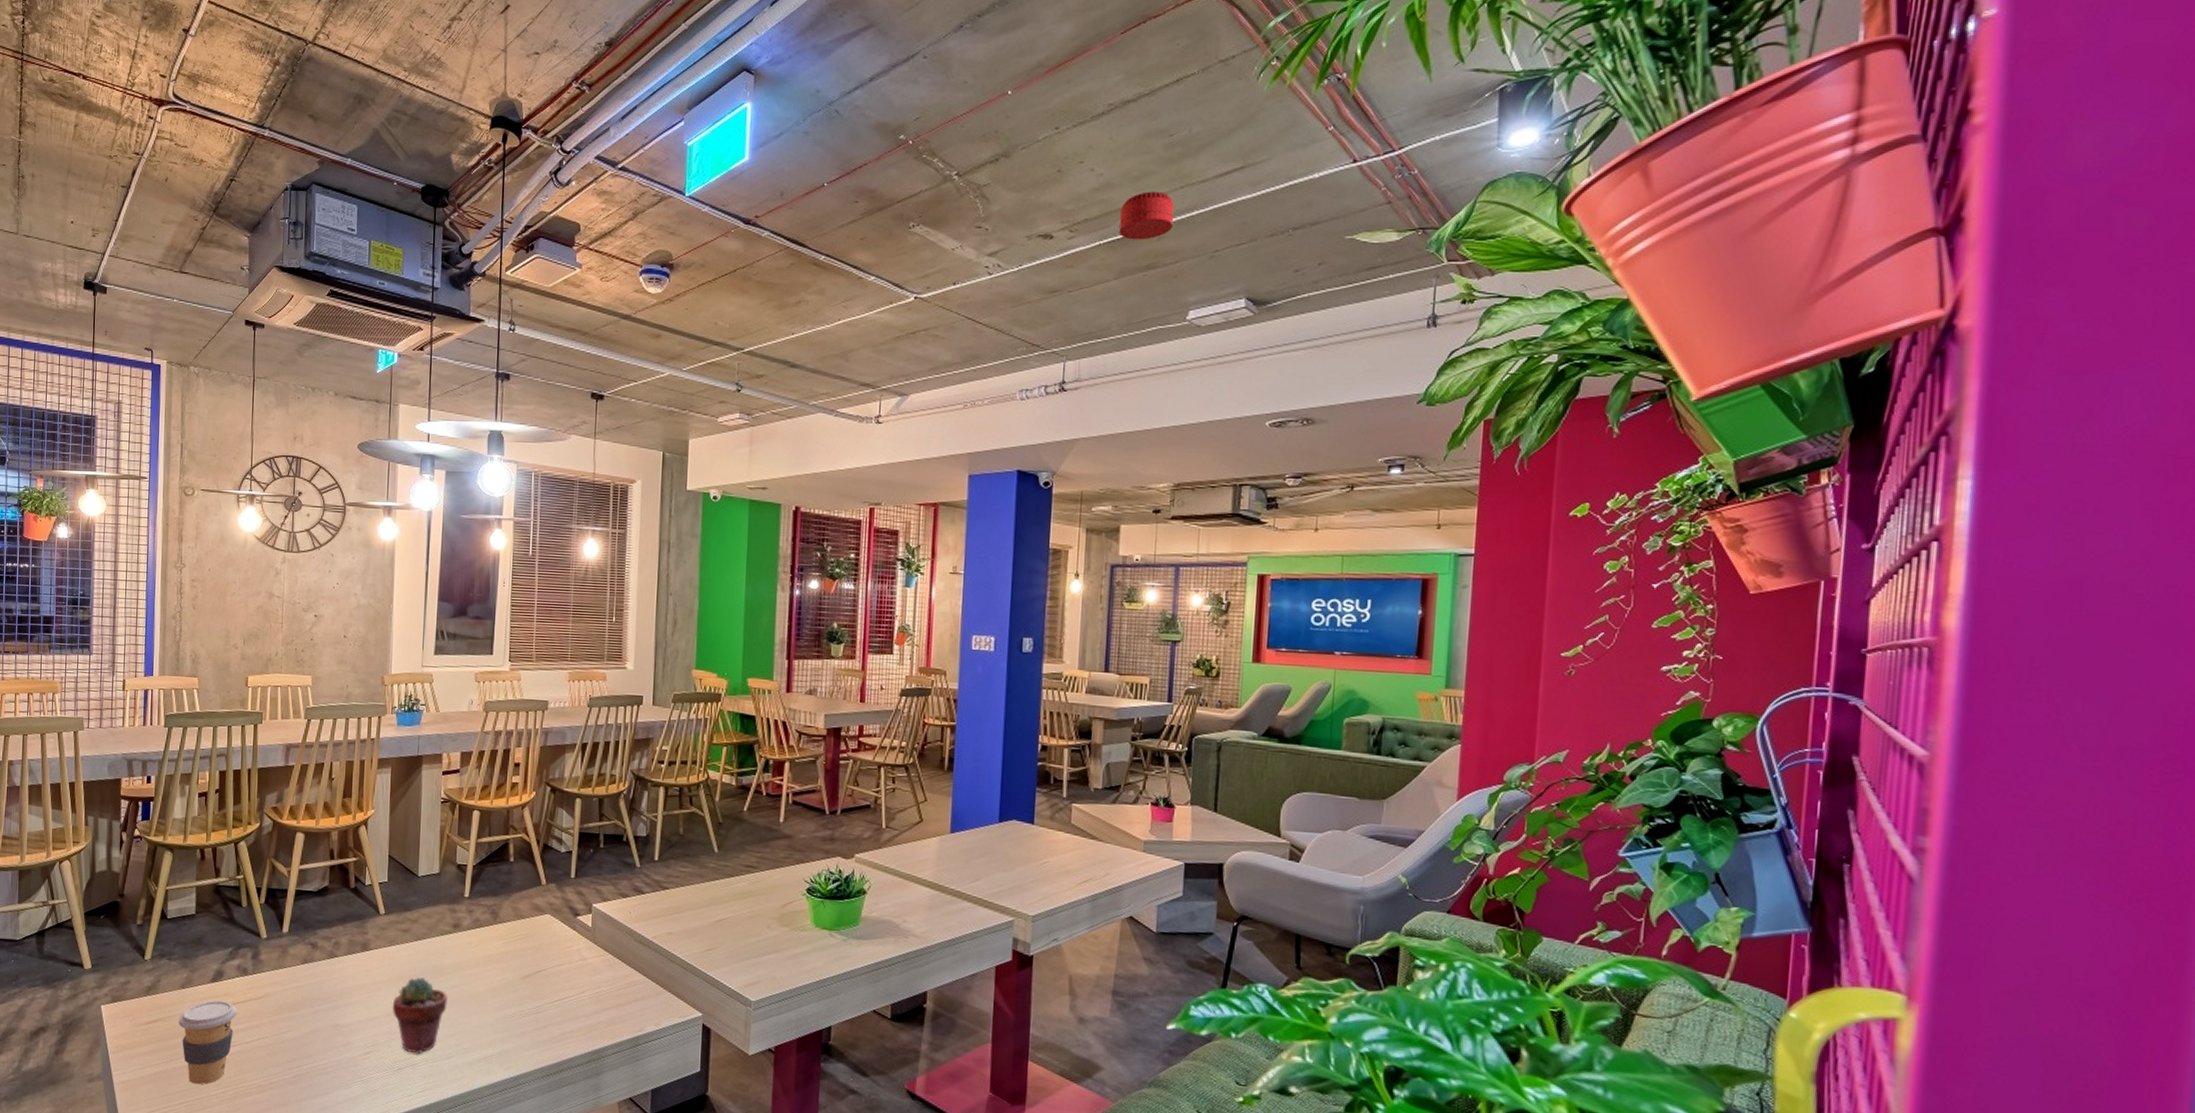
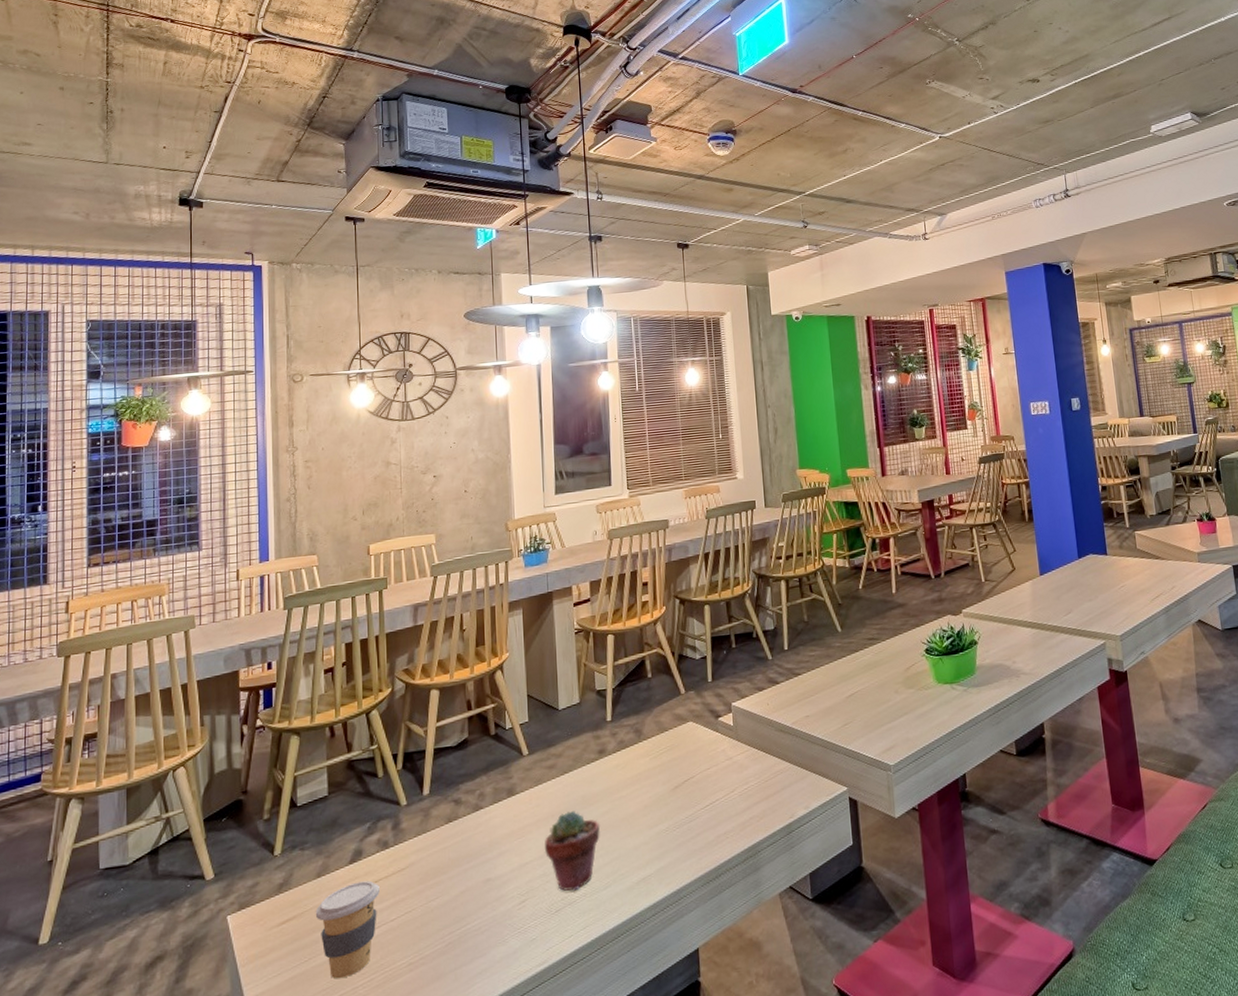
smoke detector: present [1118,191,1174,240] -> none [1086,40,1128,78]

